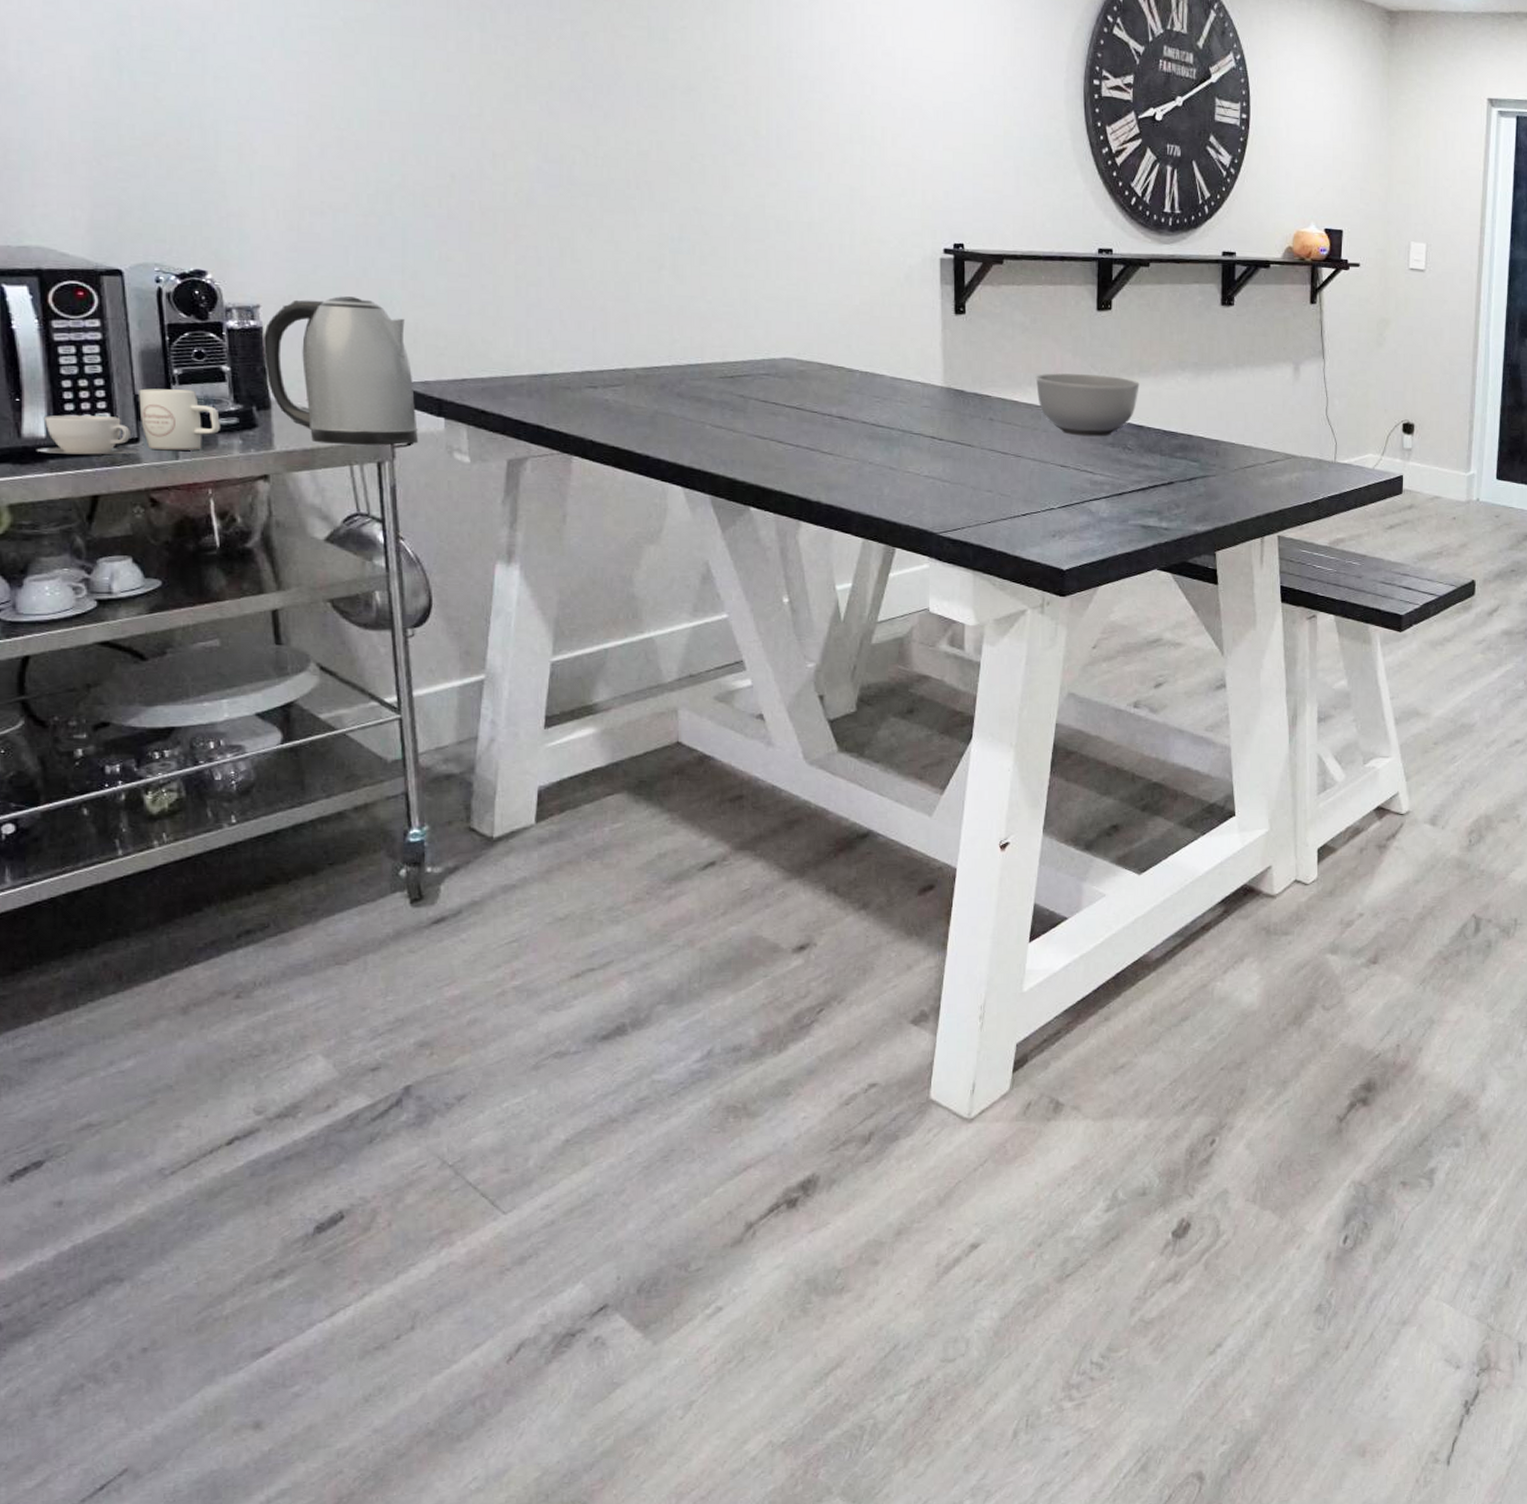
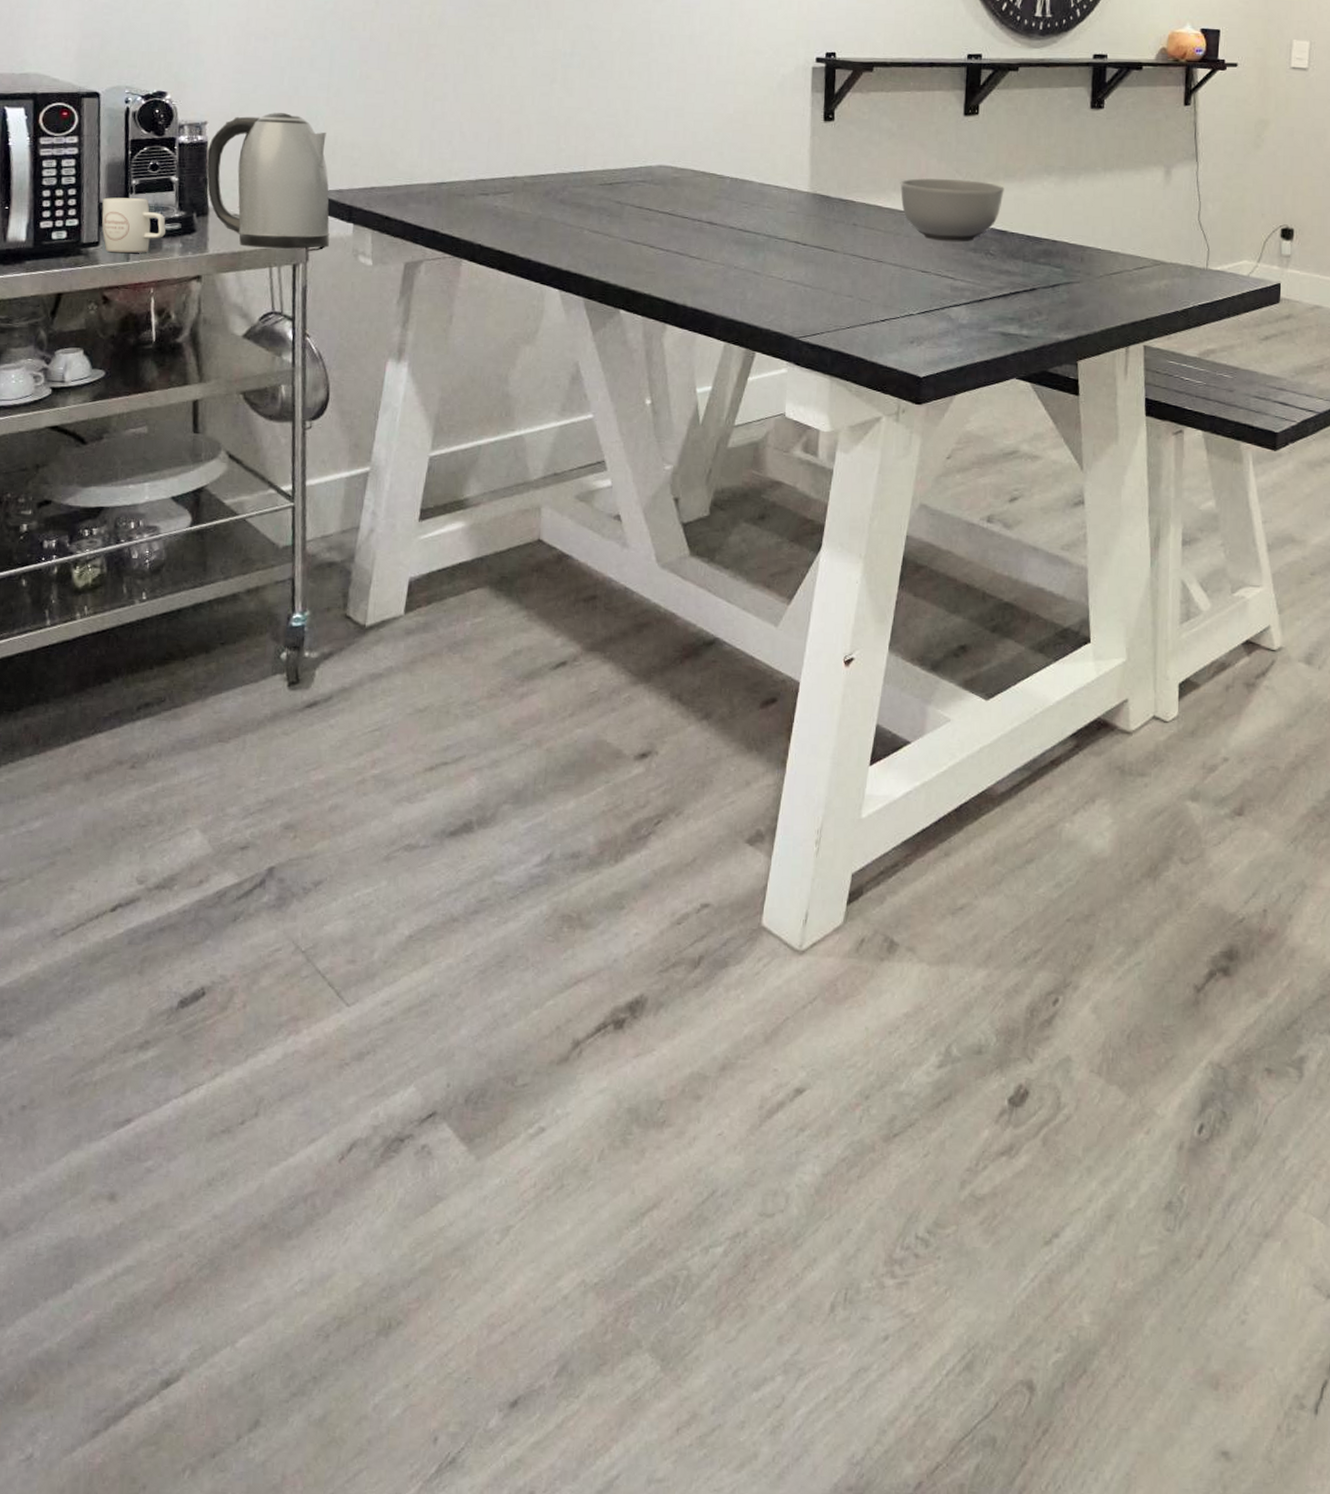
teacup: present [36,415,138,456] -> none [16,221,97,258]

